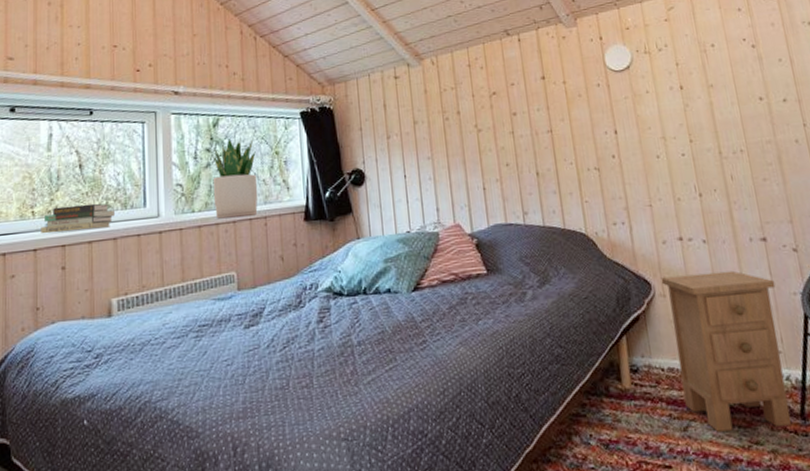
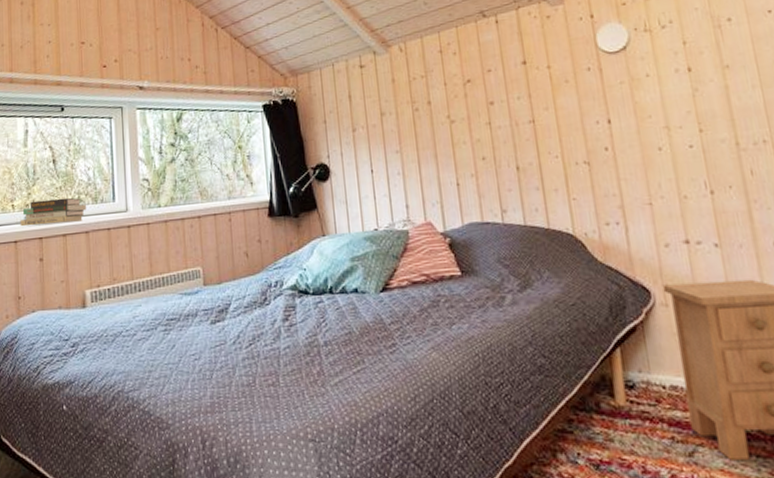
planter: present [212,136,258,219] -> none [177,131,222,214]

